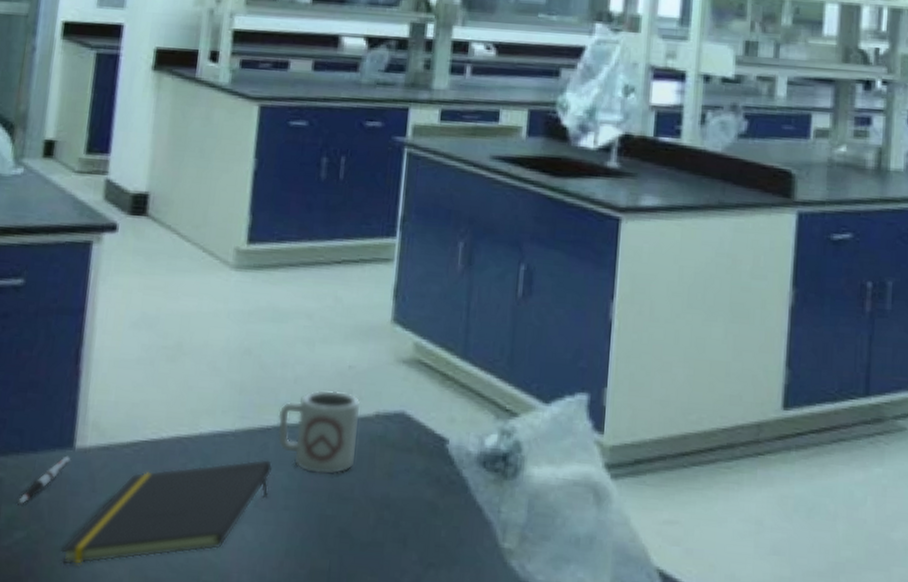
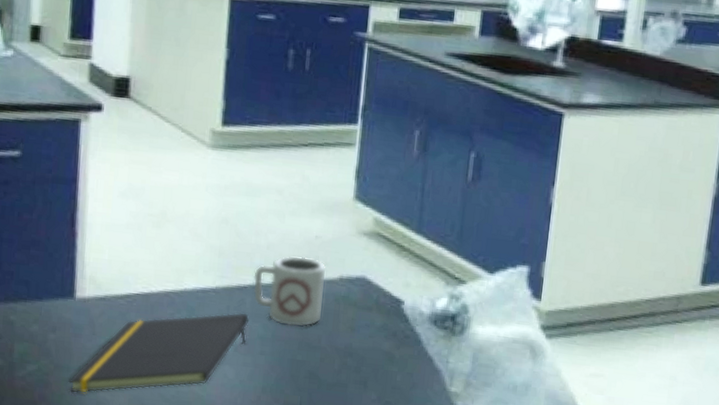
pen: present [17,455,71,505] -> none [28,304,73,344]

